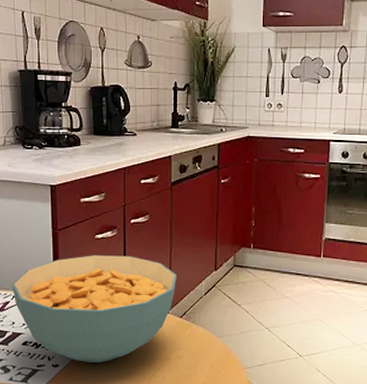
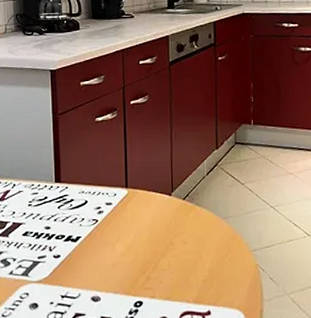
cereal bowl: present [11,255,177,363] -> none [12,138,178,251]

